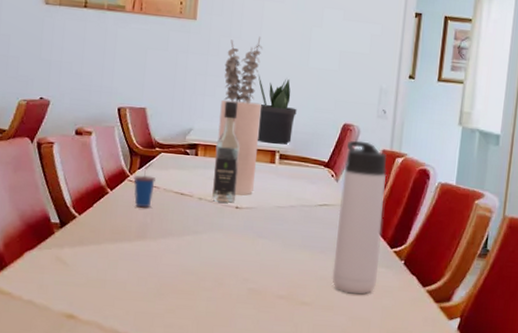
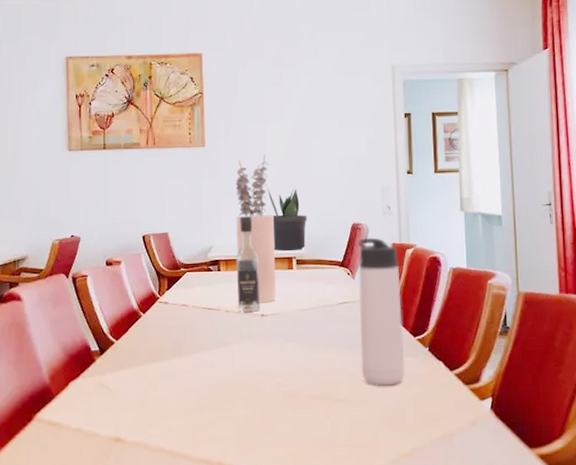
cup: present [133,162,157,208] -> none [163,282,185,327]

